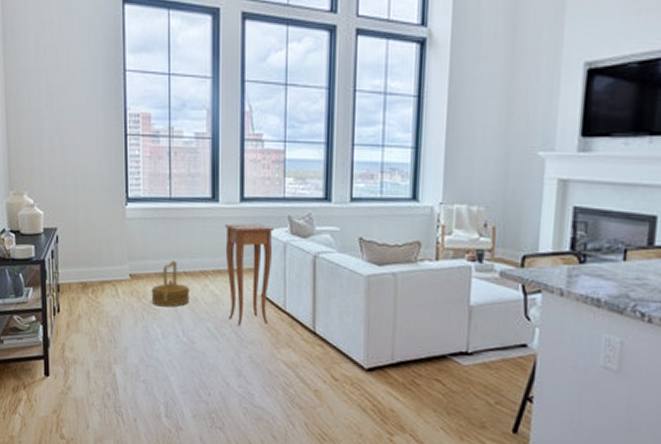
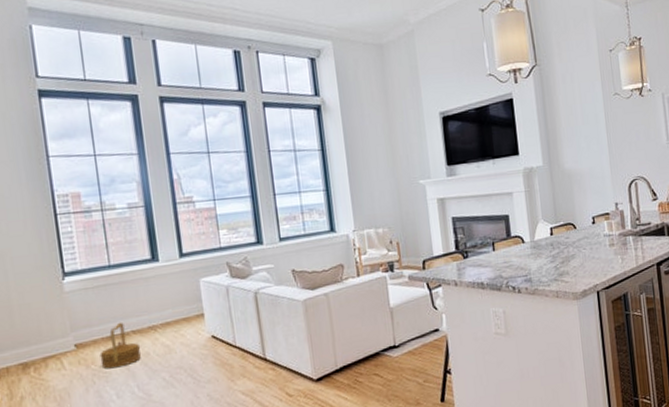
side table: present [225,223,275,327] -> none [168,273,221,370]

